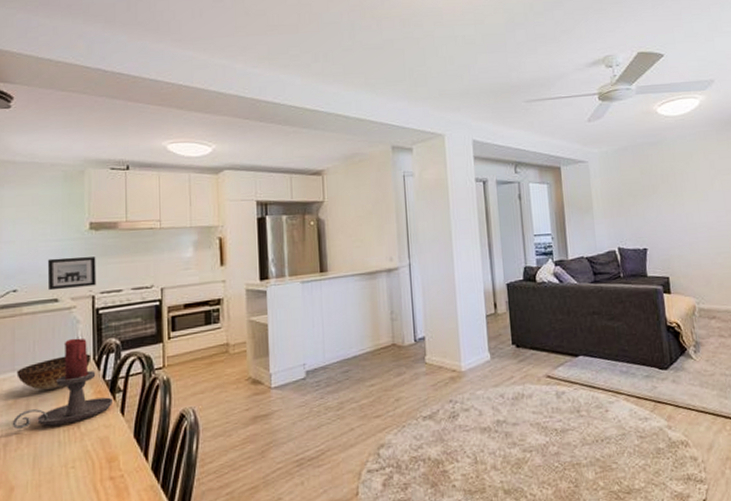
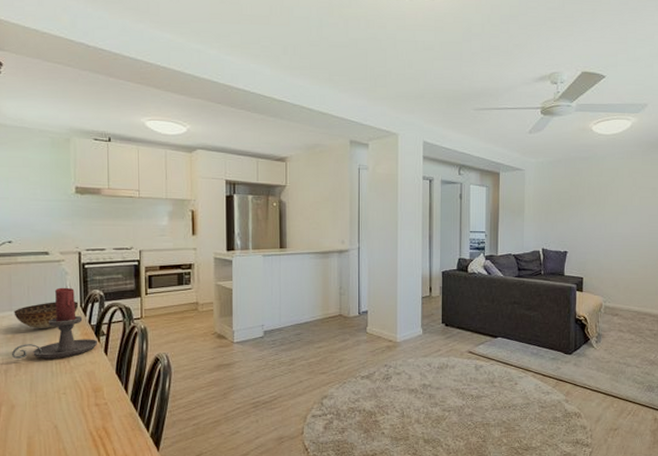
wall art: present [47,257,97,291] -> none [38,216,82,244]

